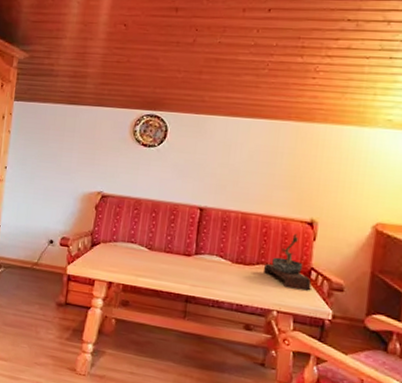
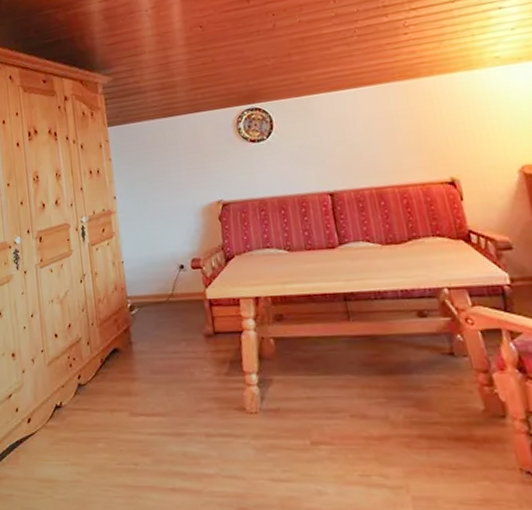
bonsai tree: present [262,233,312,291] -> none [417,196,477,259]

